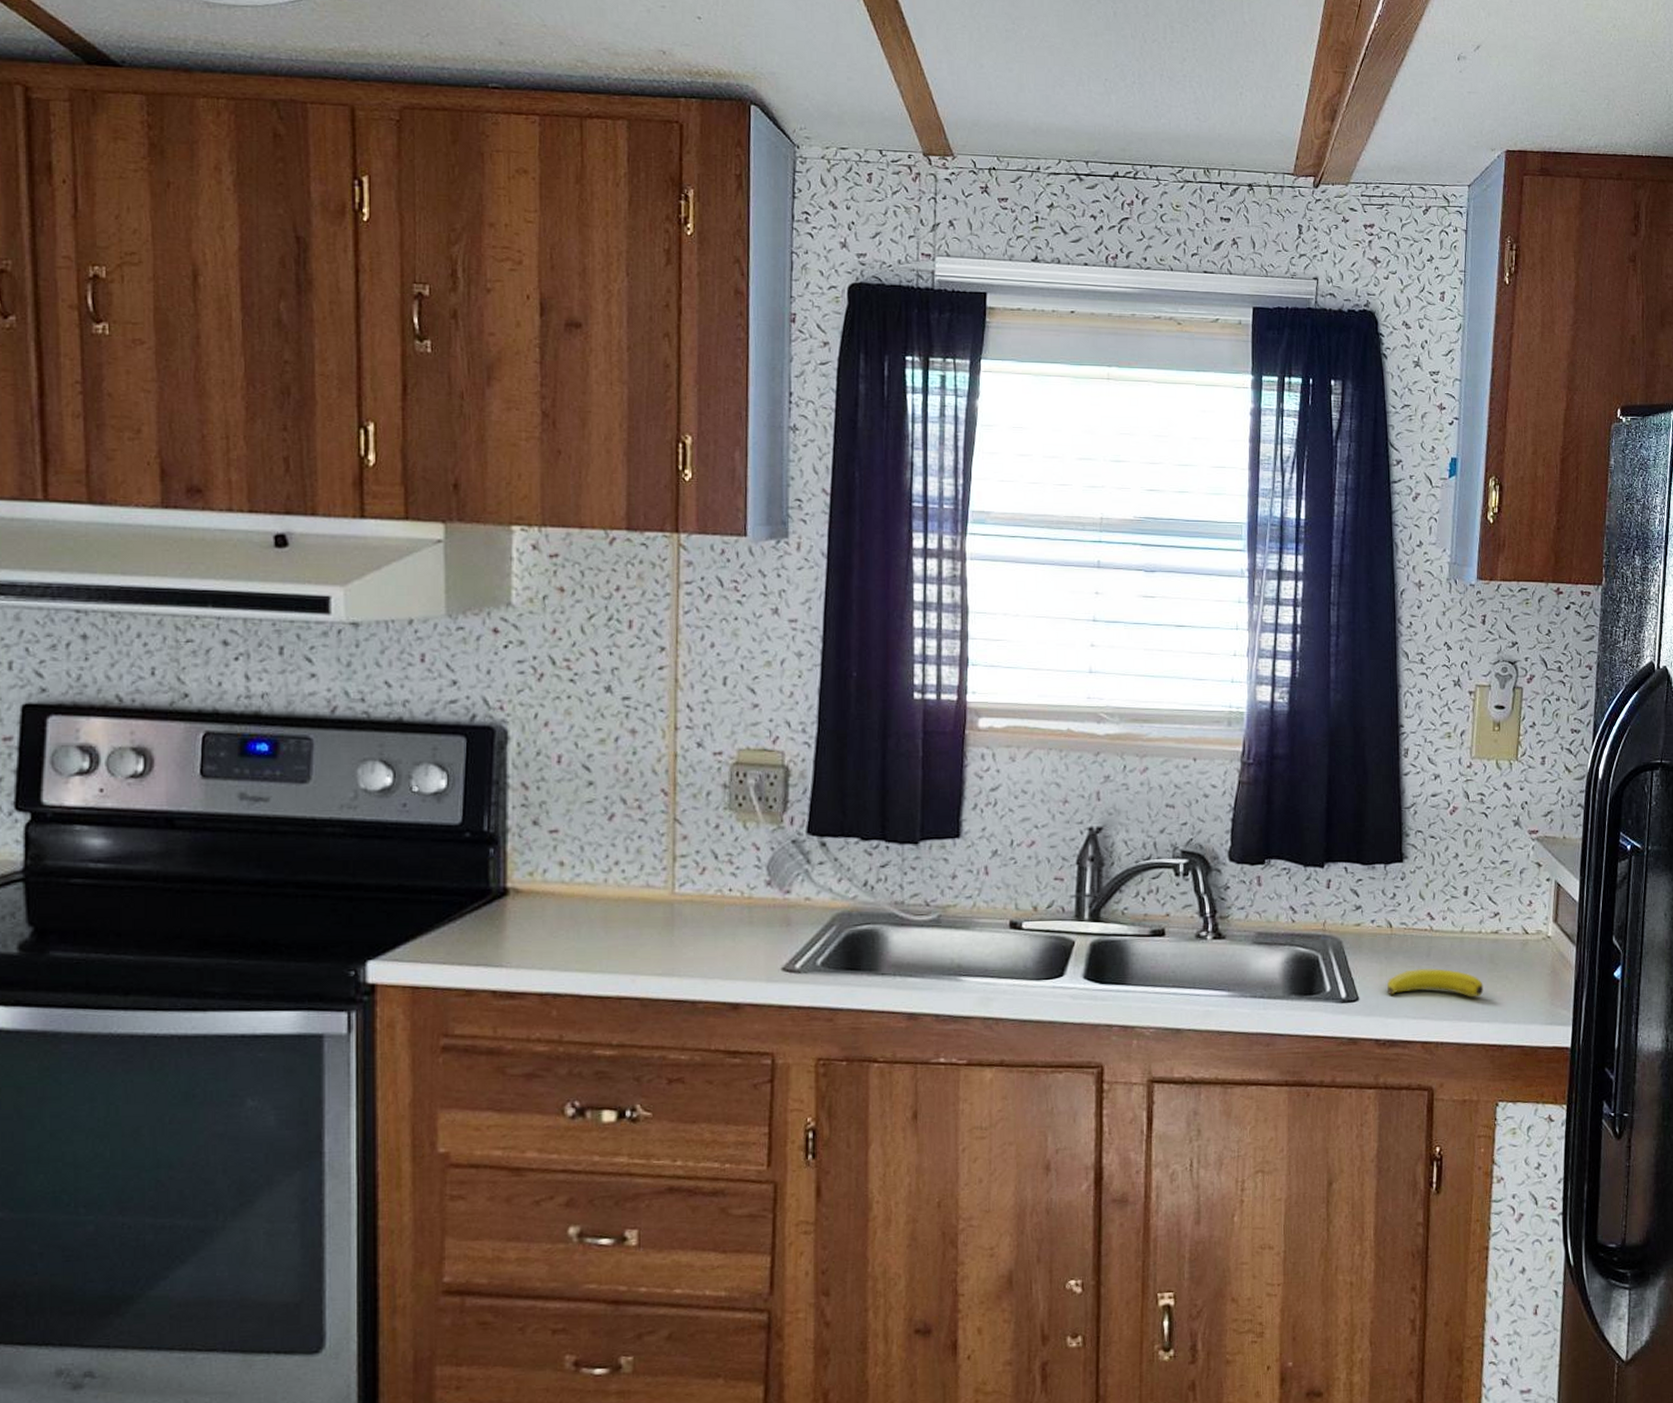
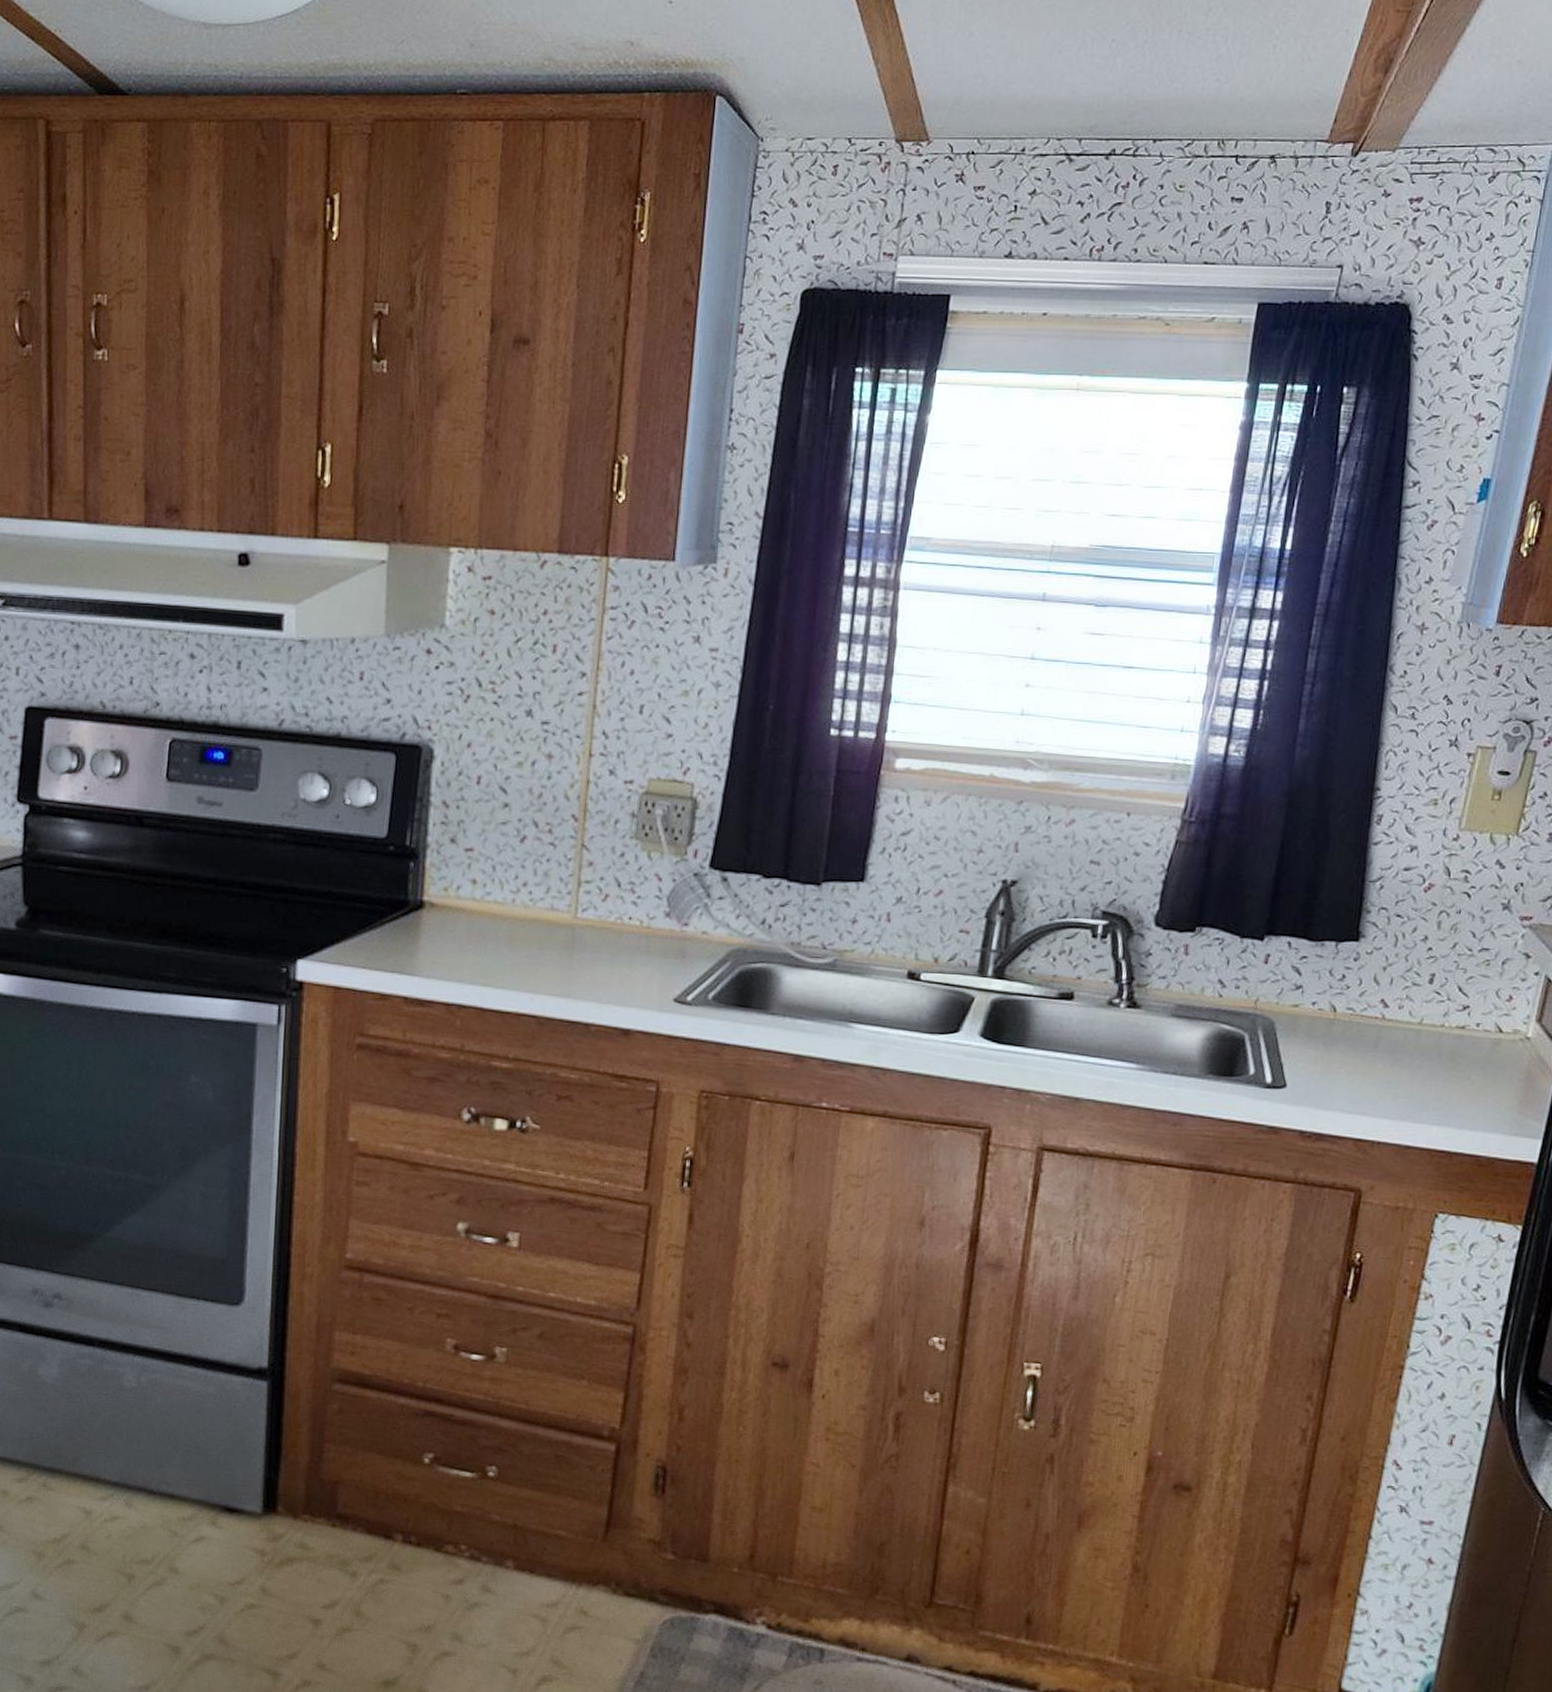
banana: present [1386,968,1484,997] -> none [1320,1059,1439,1097]

